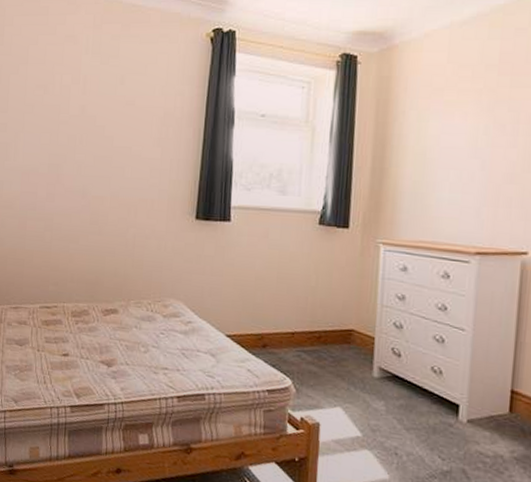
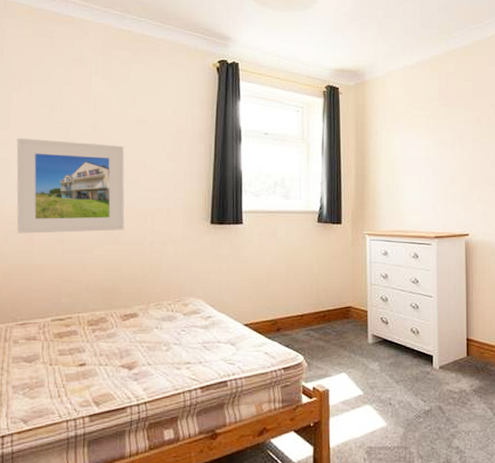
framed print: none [12,122,111,221] -> present [16,138,125,234]

